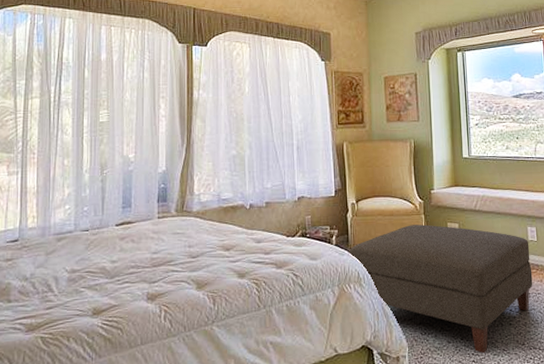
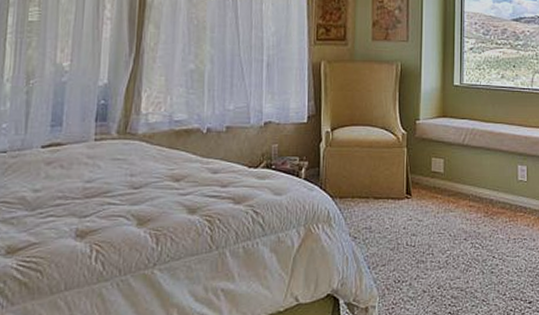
ottoman: present [348,224,533,354] -> none [318,159,519,305]

